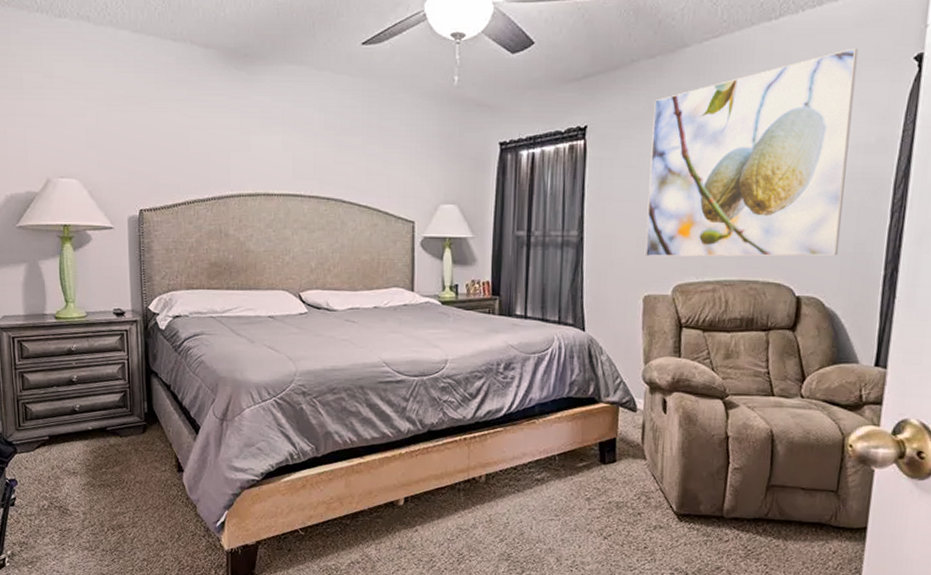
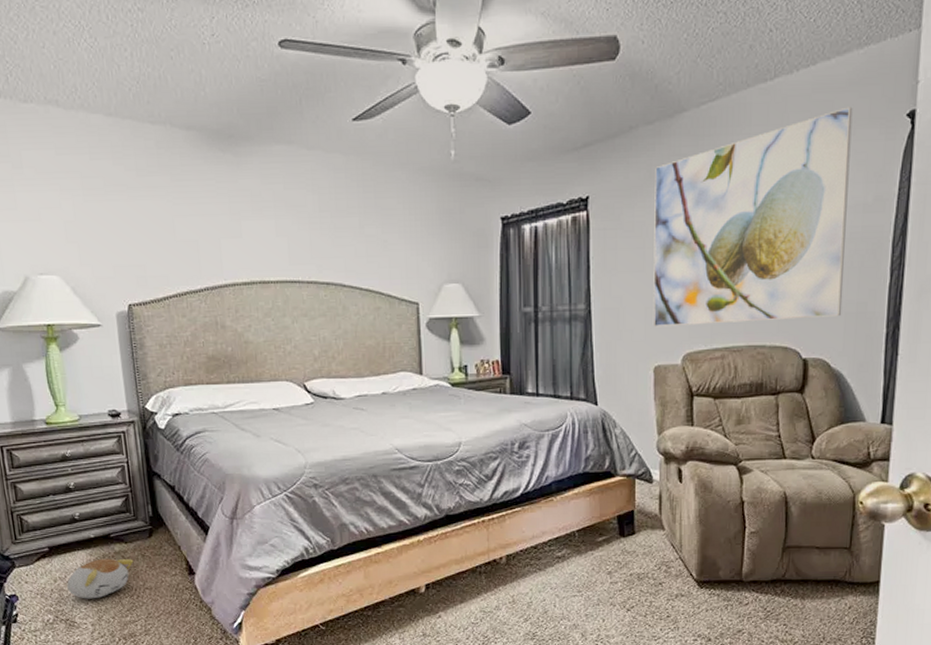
plush toy: none [63,450,127,489] -> present [67,558,134,599]

